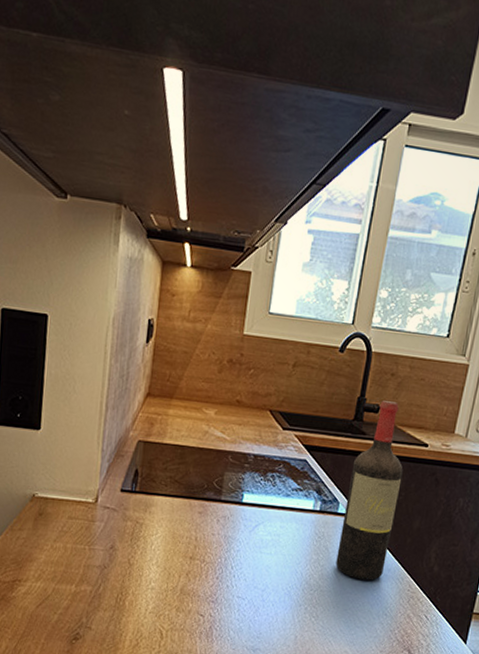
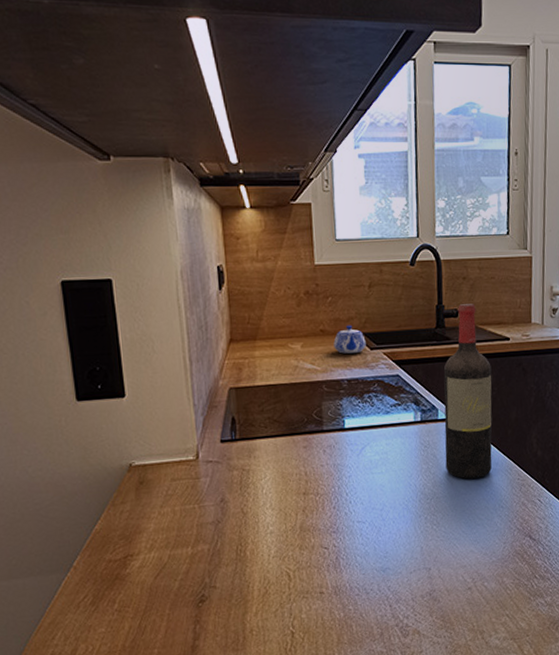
teapot: none [247,400,280,430] -> present [333,325,366,354]

